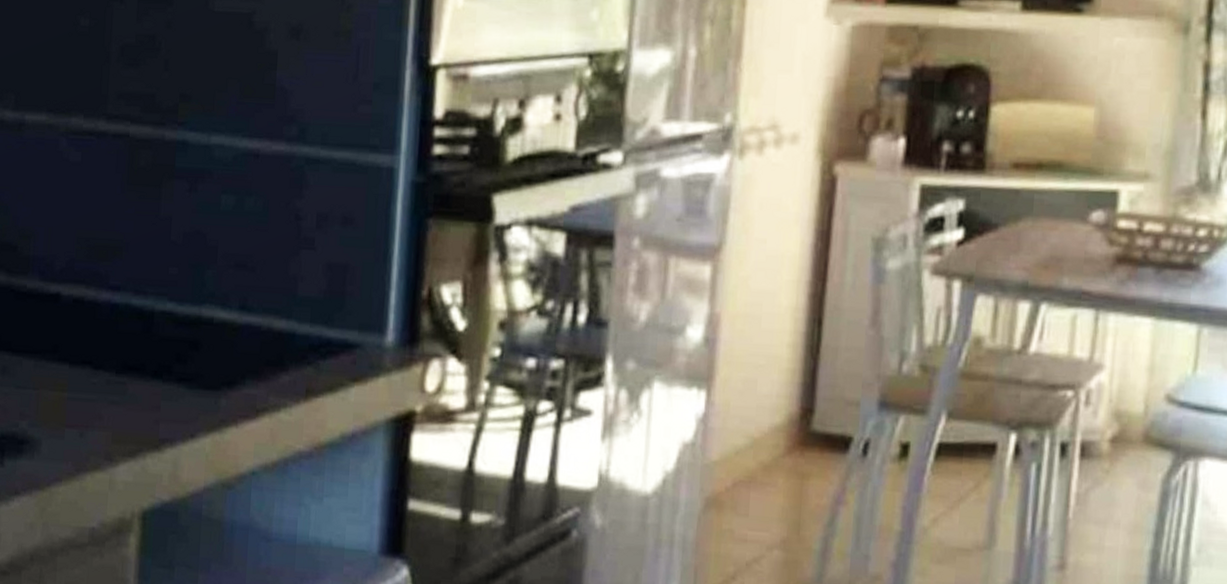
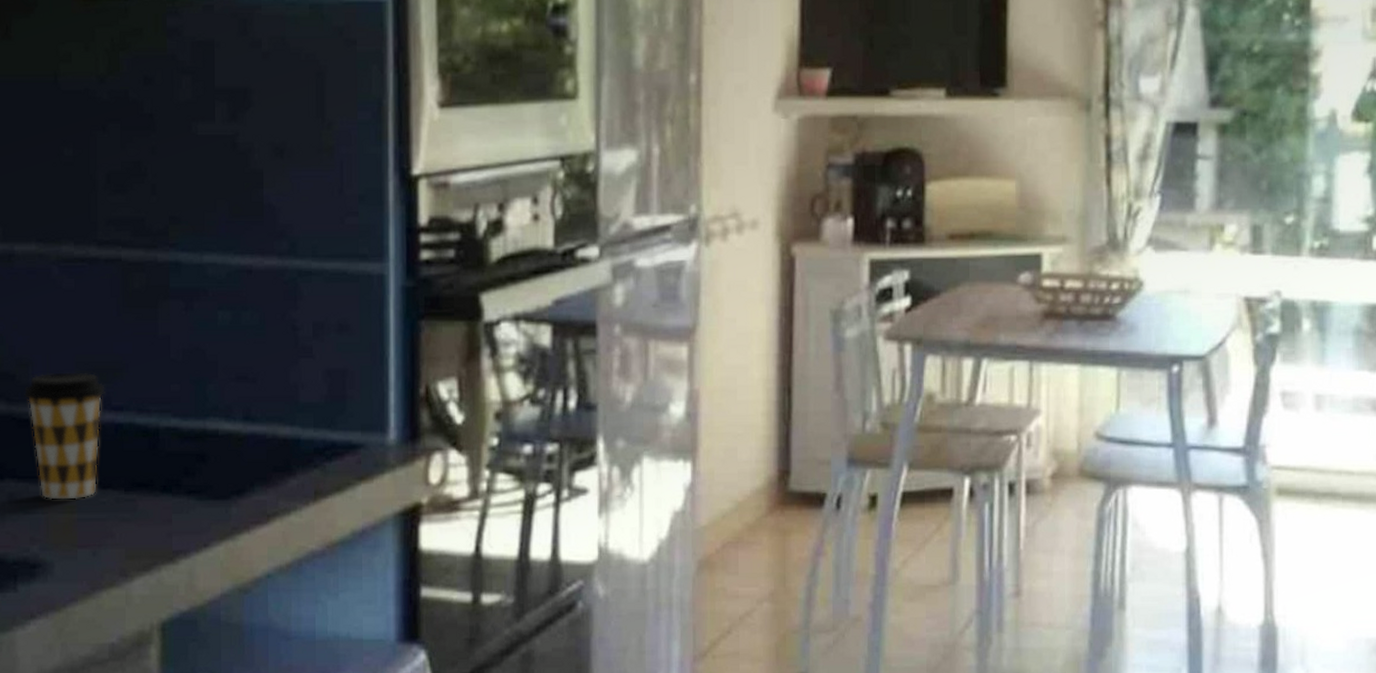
coffee cup: none [23,246,104,378] -> present [23,371,105,501]

